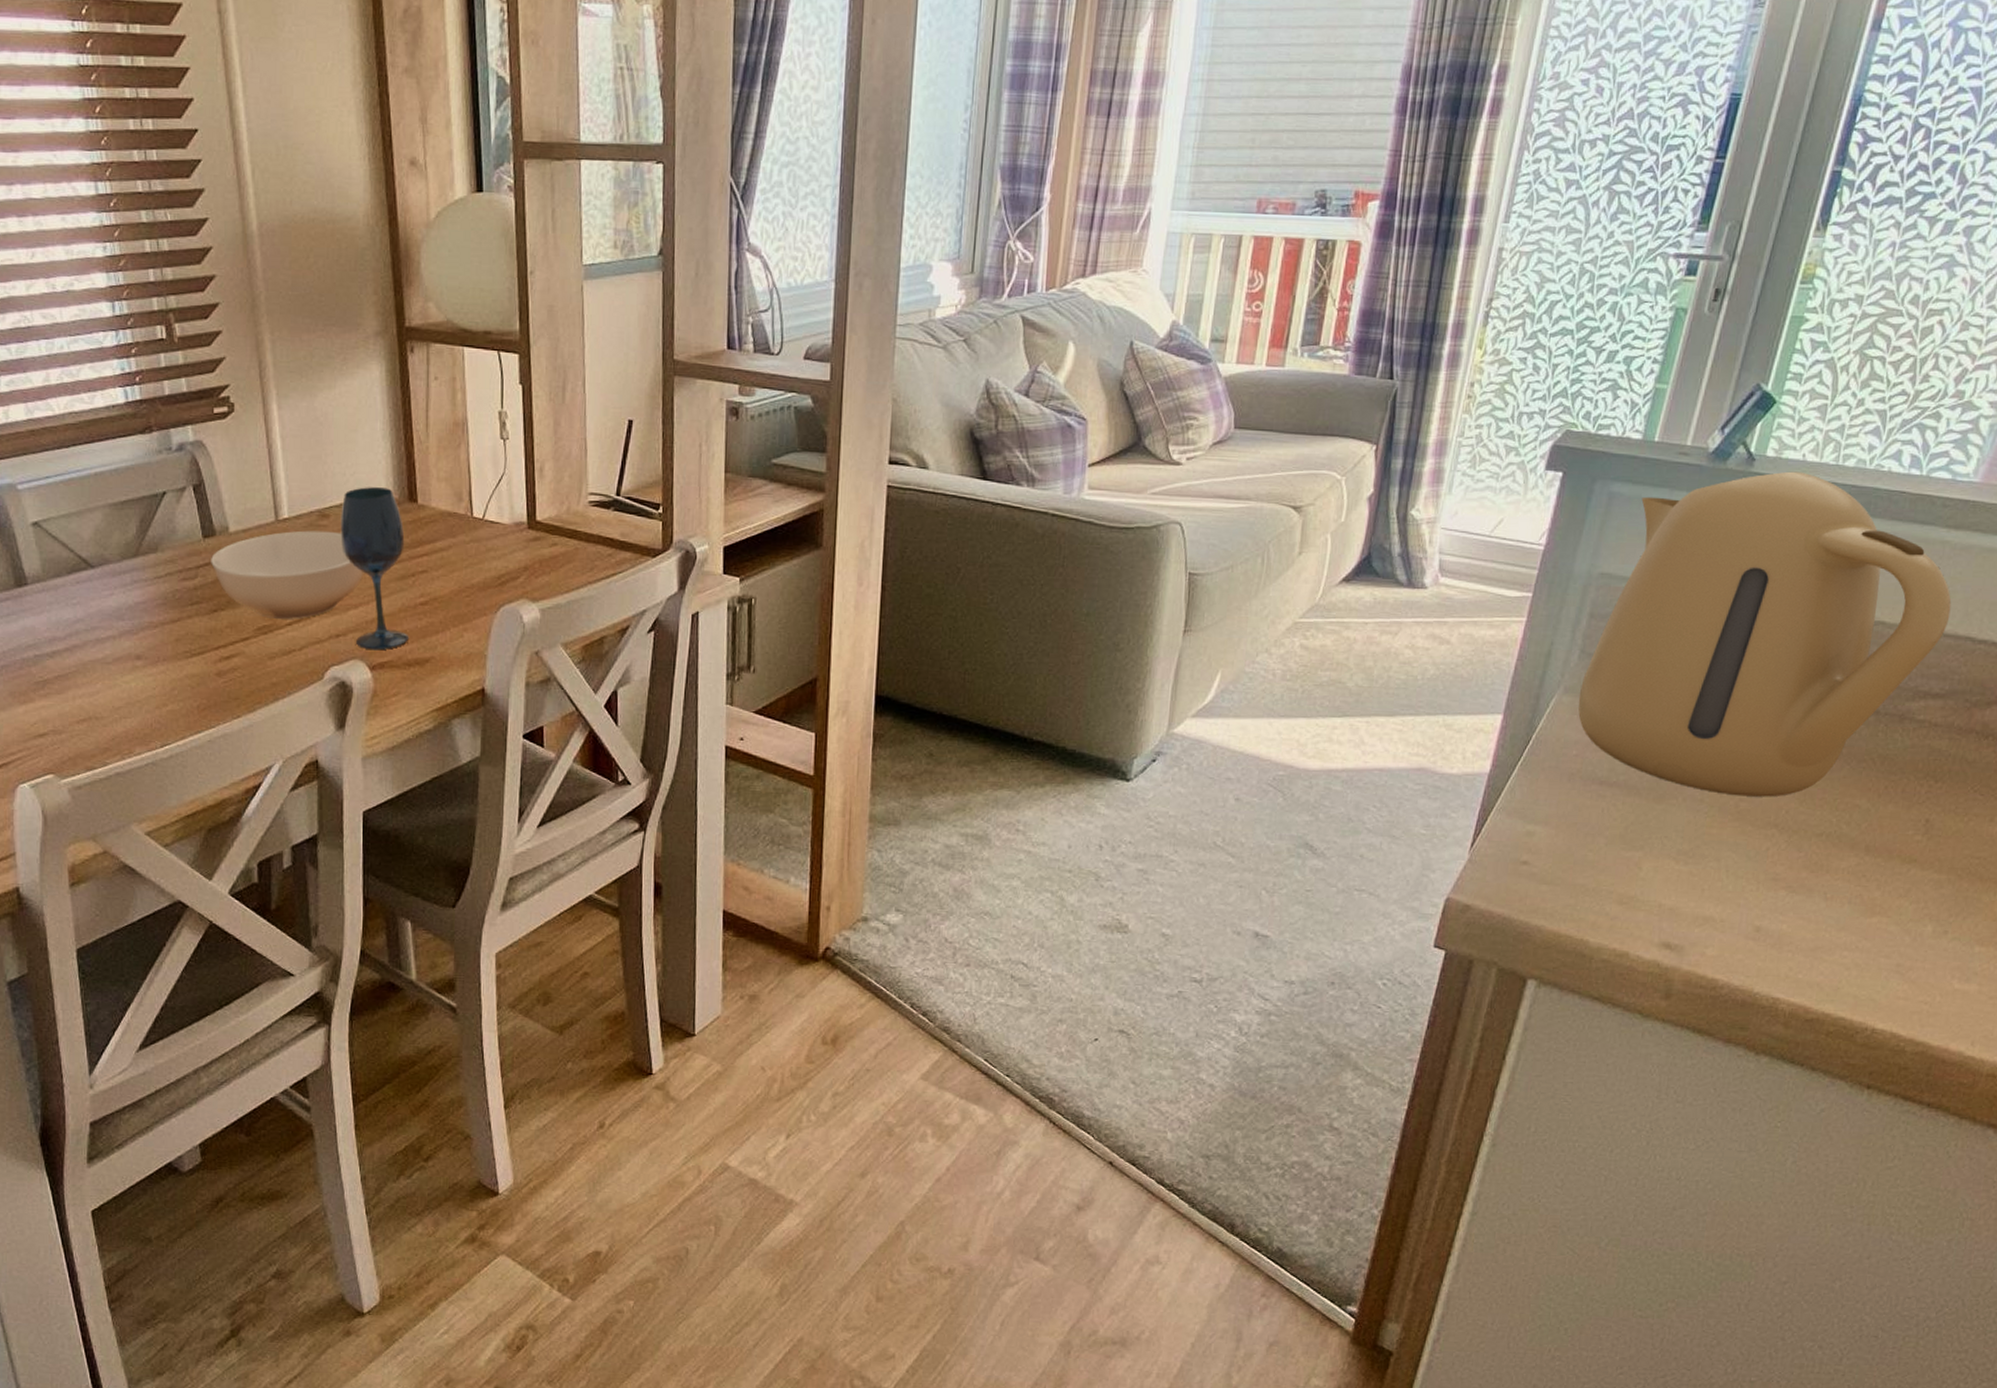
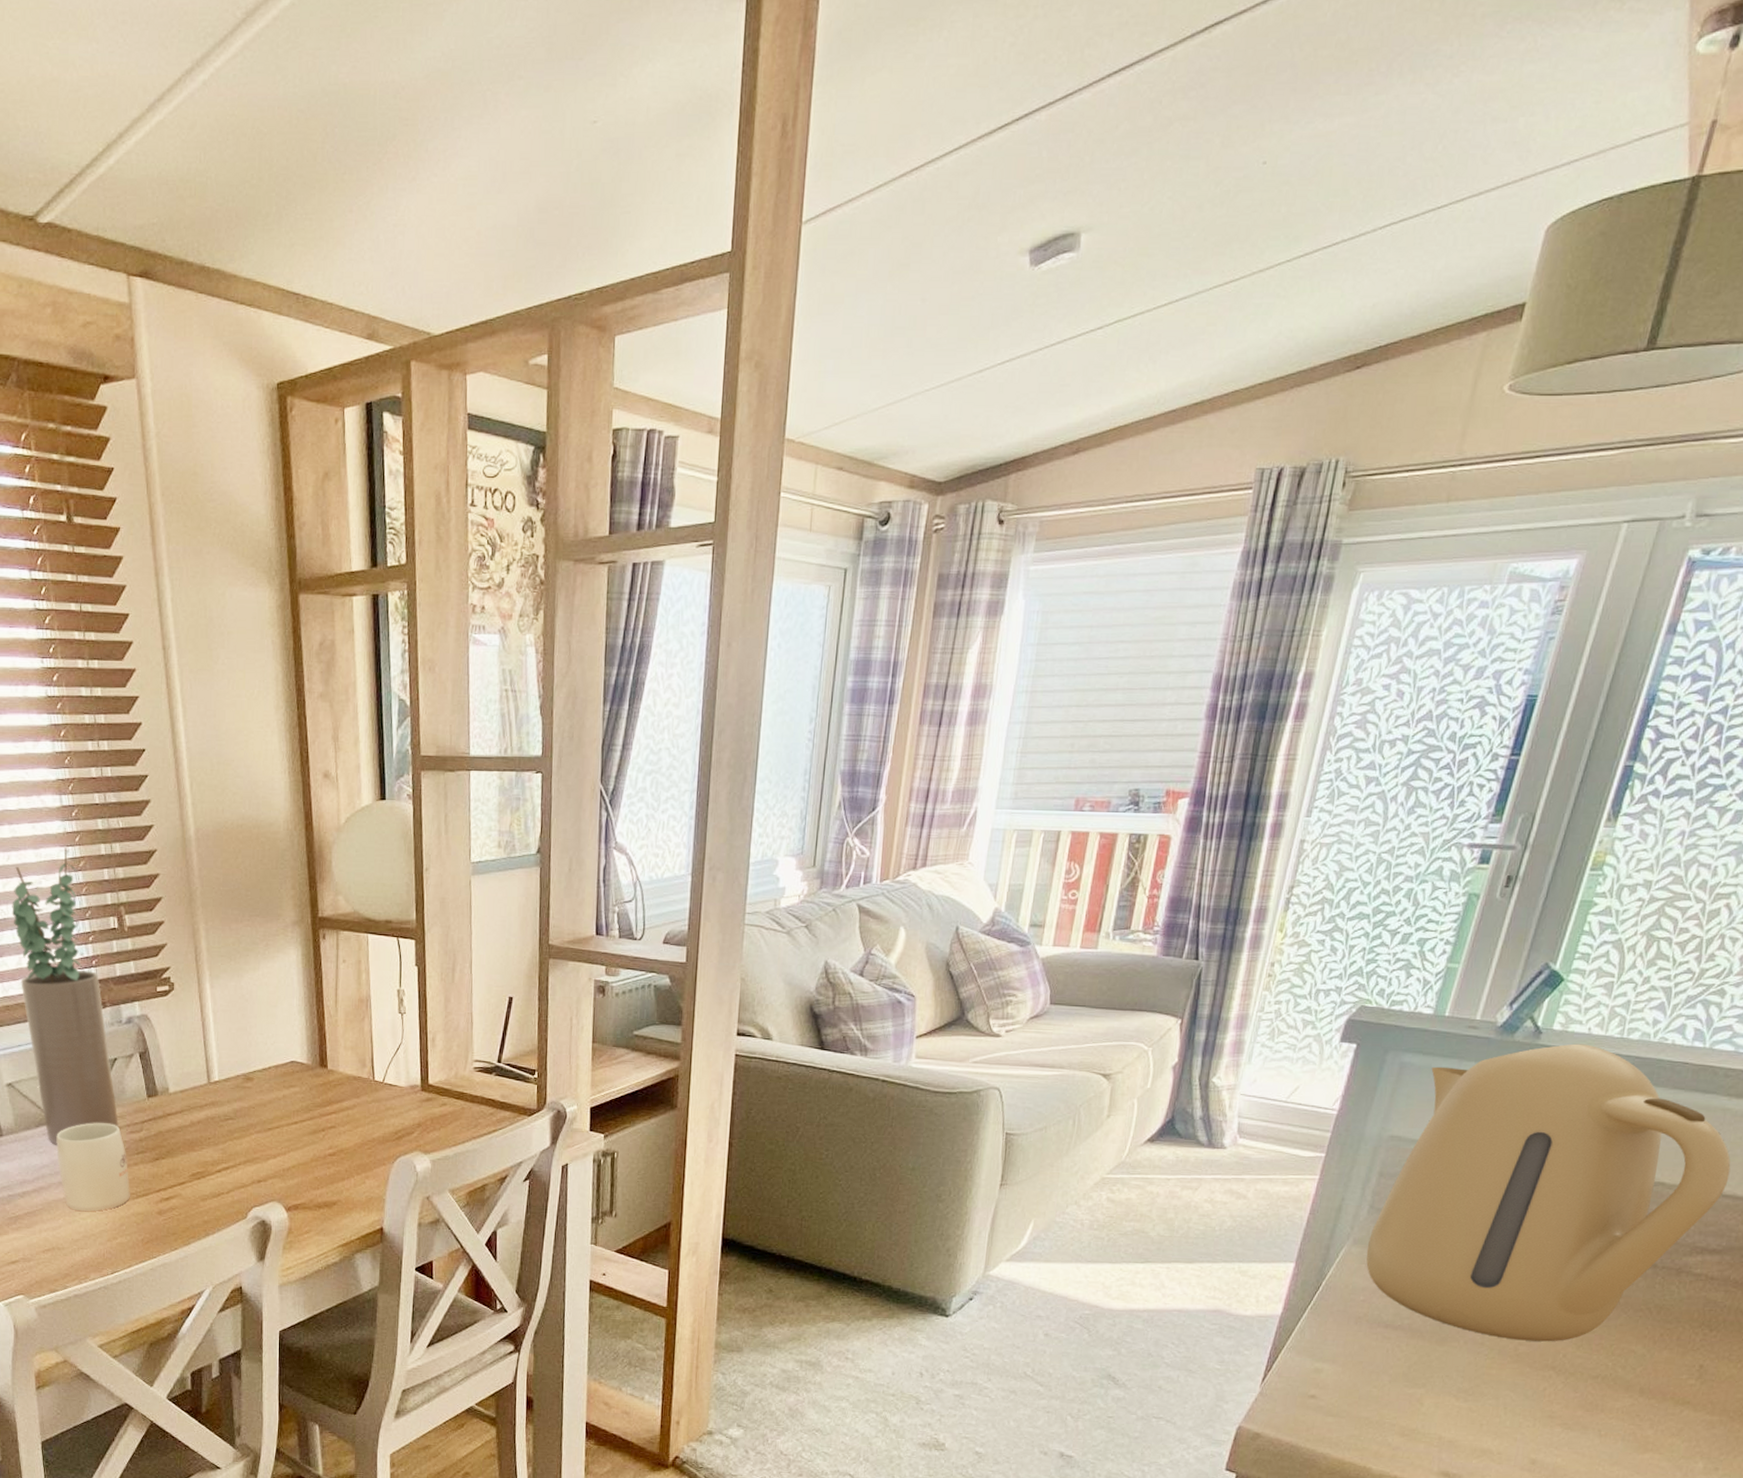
vase: none [37,244,168,597] -> present [12,848,119,1146]
mug: none [93,568,183,674] -> present [56,1122,130,1212]
bowl: present [211,530,364,619] -> none [154,1091,282,1167]
wineglass: present [340,487,410,651] -> none [262,1054,320,1194]

